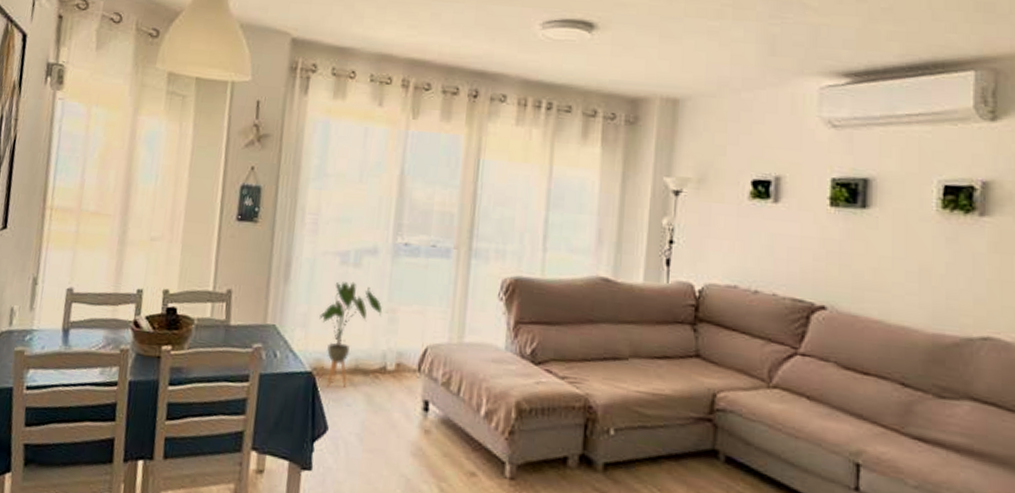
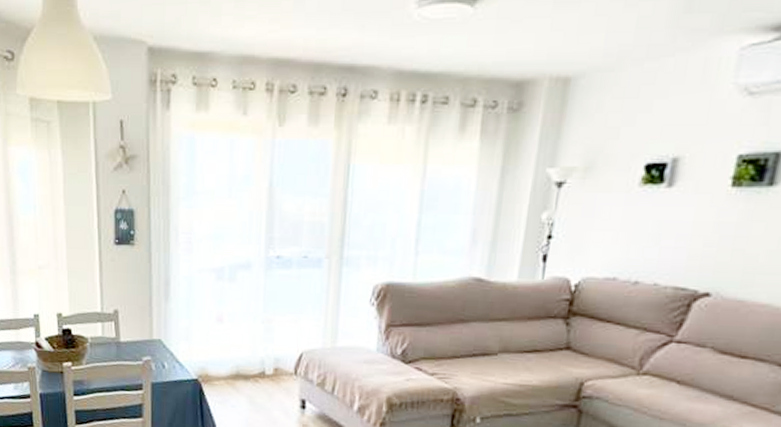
house plant: present [319,281,383,387] -> none [200,296,259,392]

